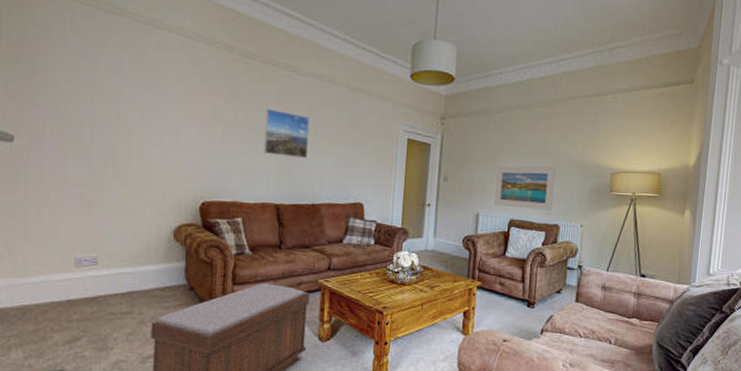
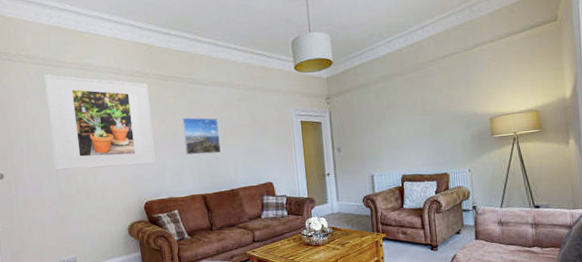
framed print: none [88,21,229,158] -> present [44,74,157,171]
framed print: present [494,166,556,211] -> none [383,121,440,165]

